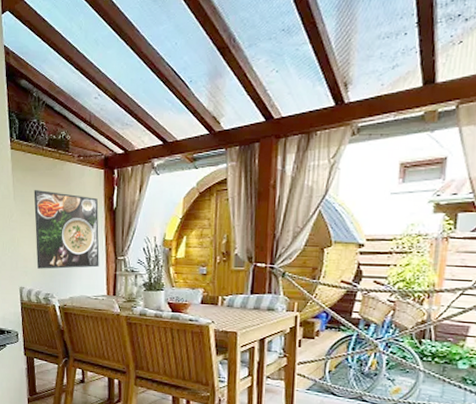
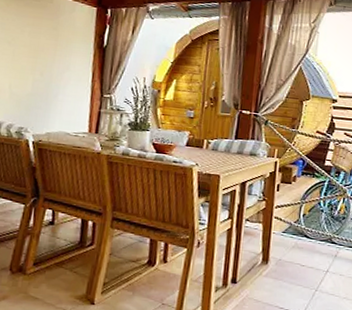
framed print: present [34,190,100,269] -> none [11,19,88,104]

